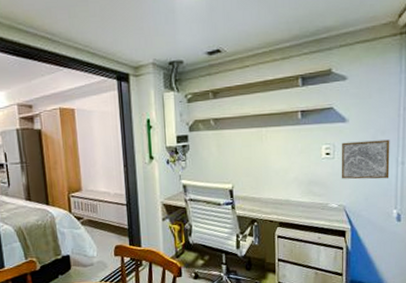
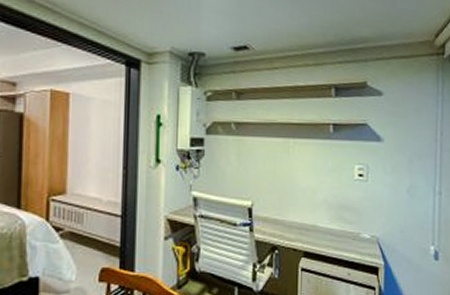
wall art: present [341,139,390,180] -> none [374,164,427,209]

